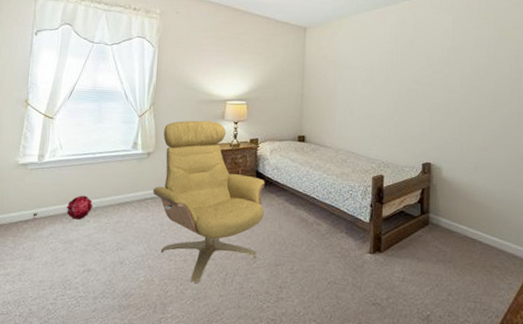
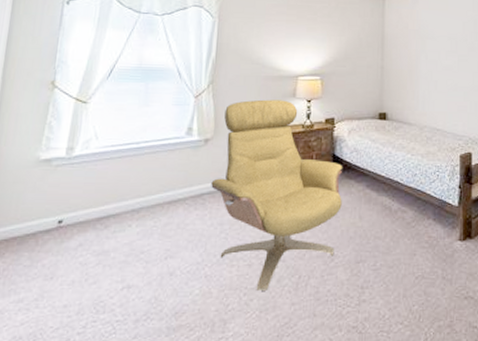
decorative ball: present [66,195,93,220] -> none [101,194,137,225]

